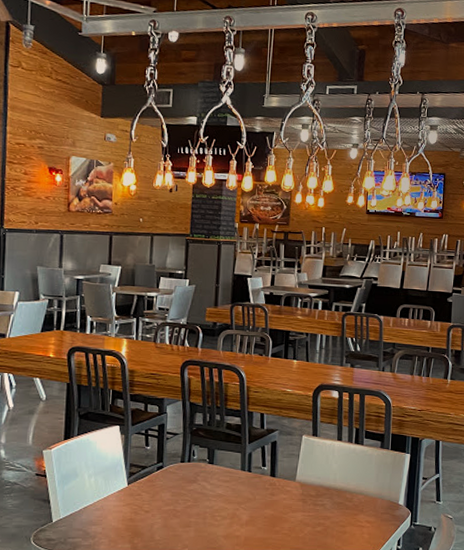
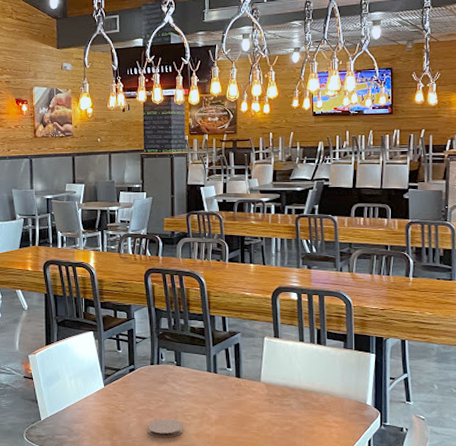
coaster: none [172,519,211,540] -> present [147,418,183,438]

